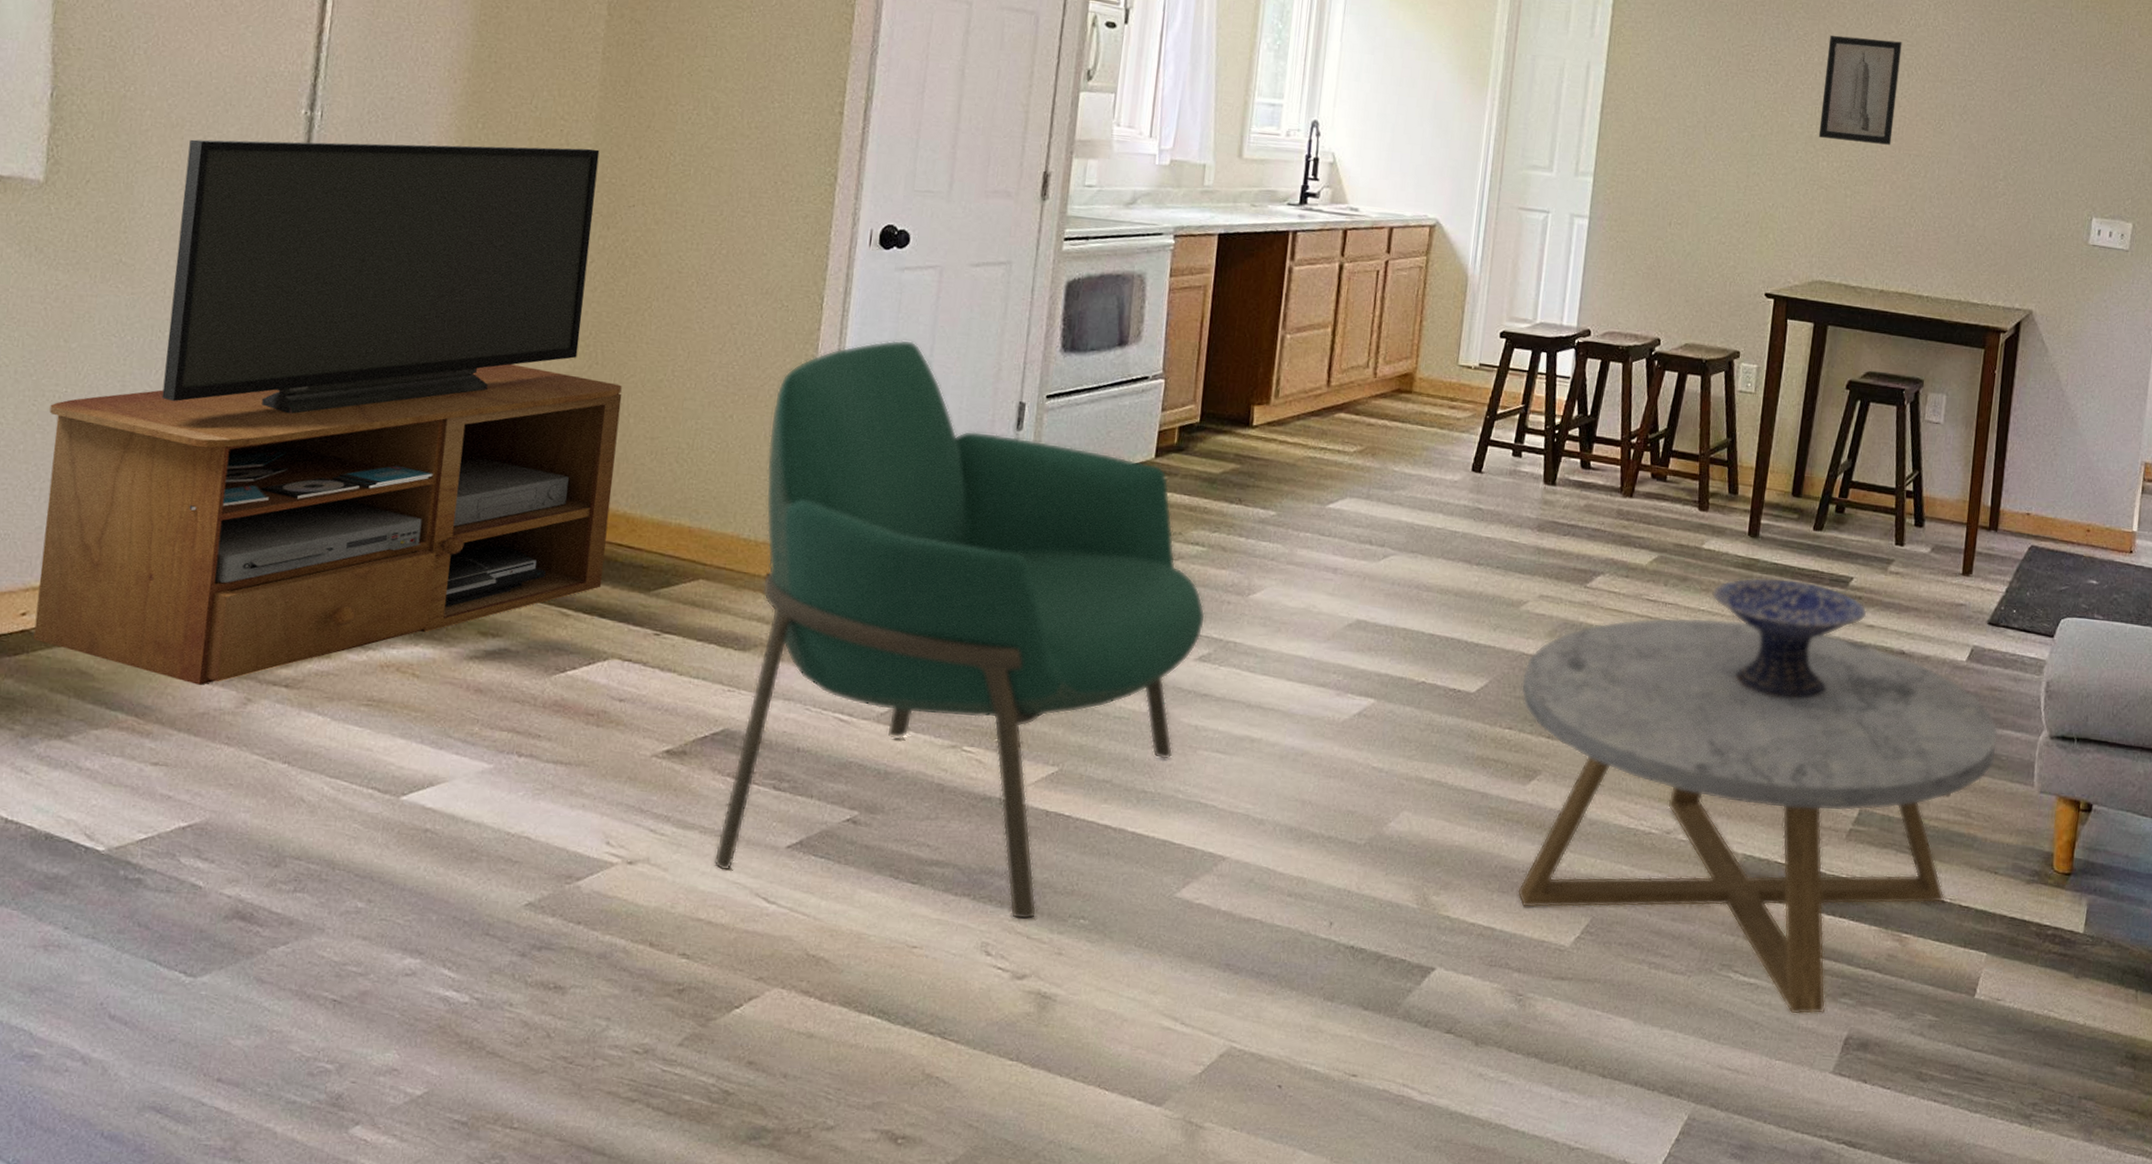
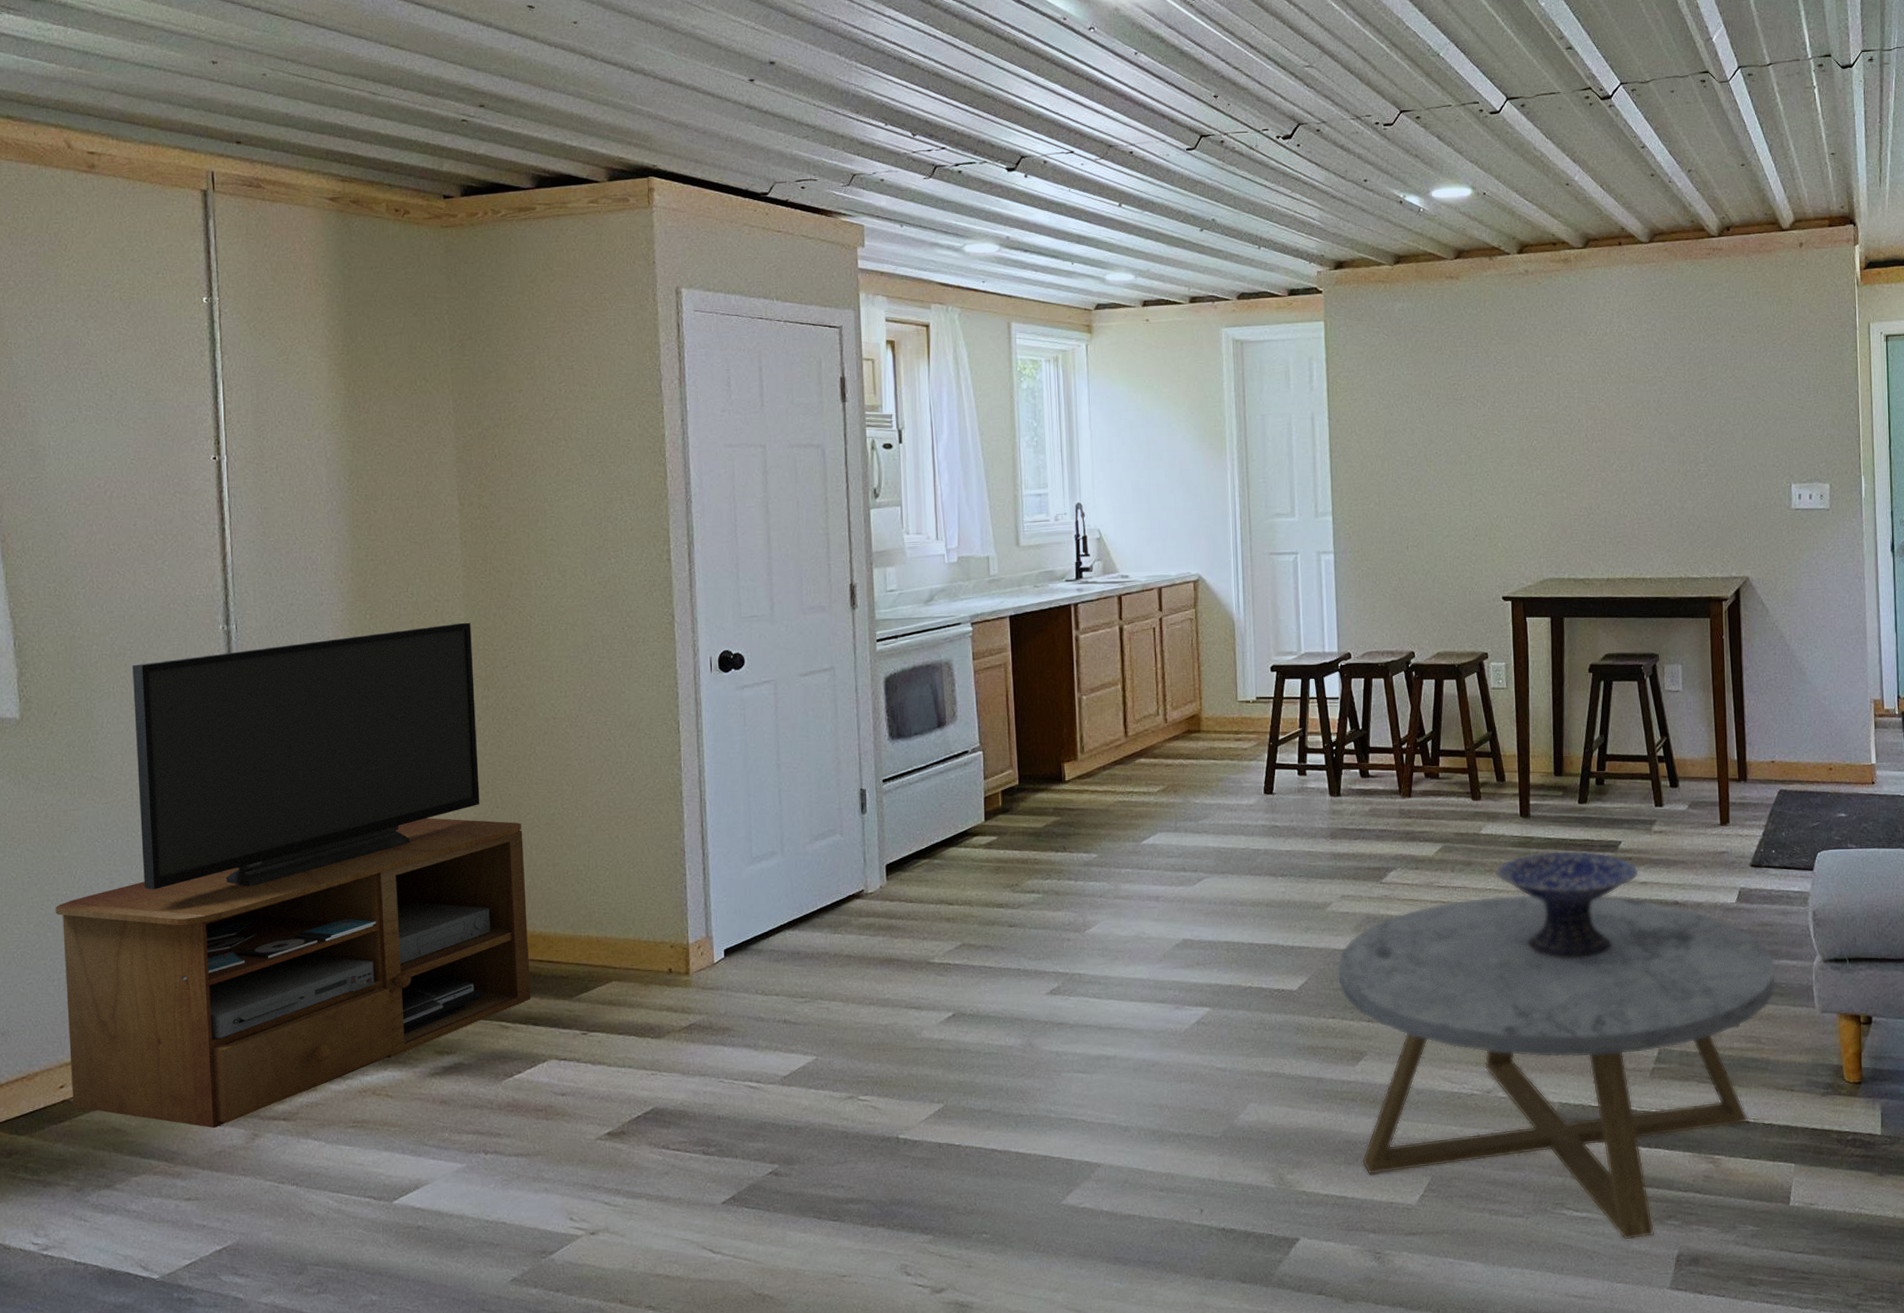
armchair: present [713,340,1206,920] -> none [651,749,1051,1241]
wall art: present [1818,35,1902,145] -> none [1525,351,1597,449]

